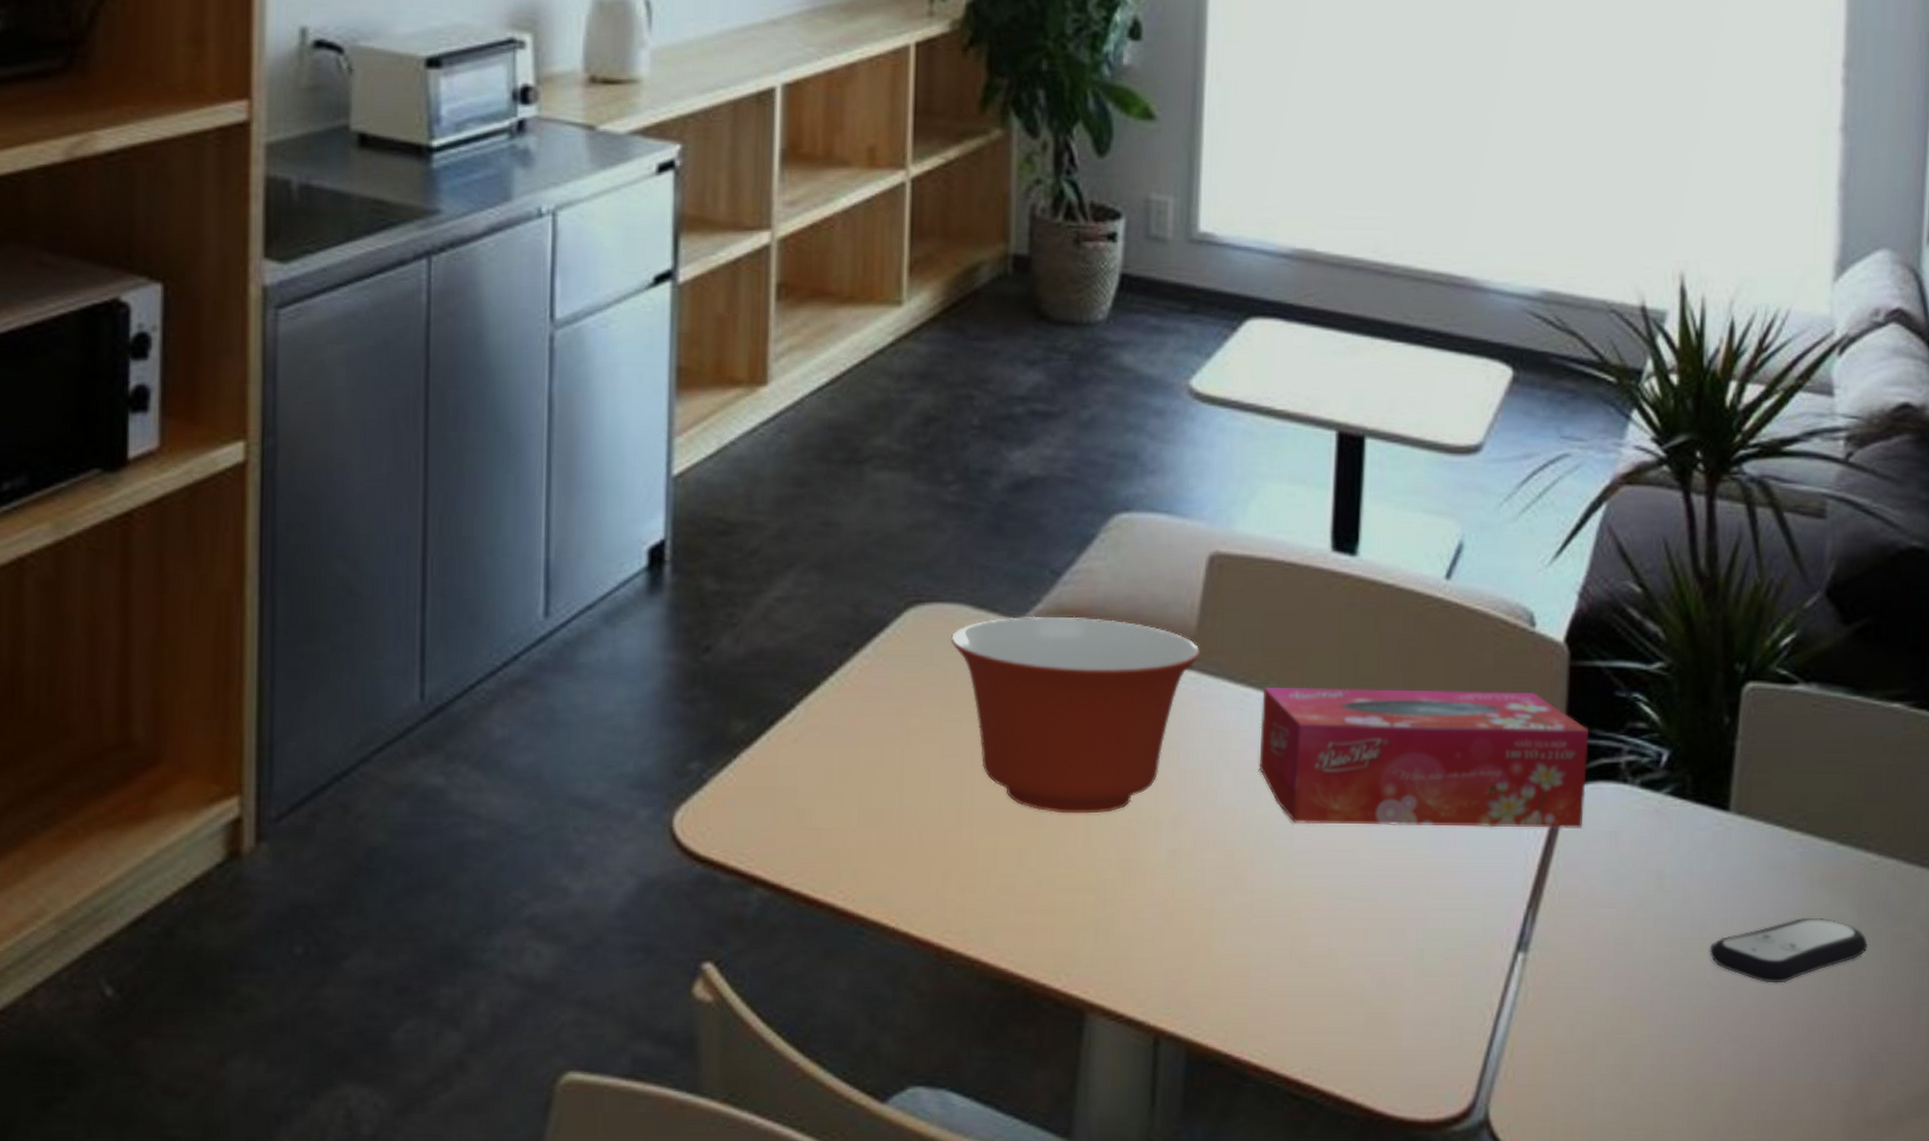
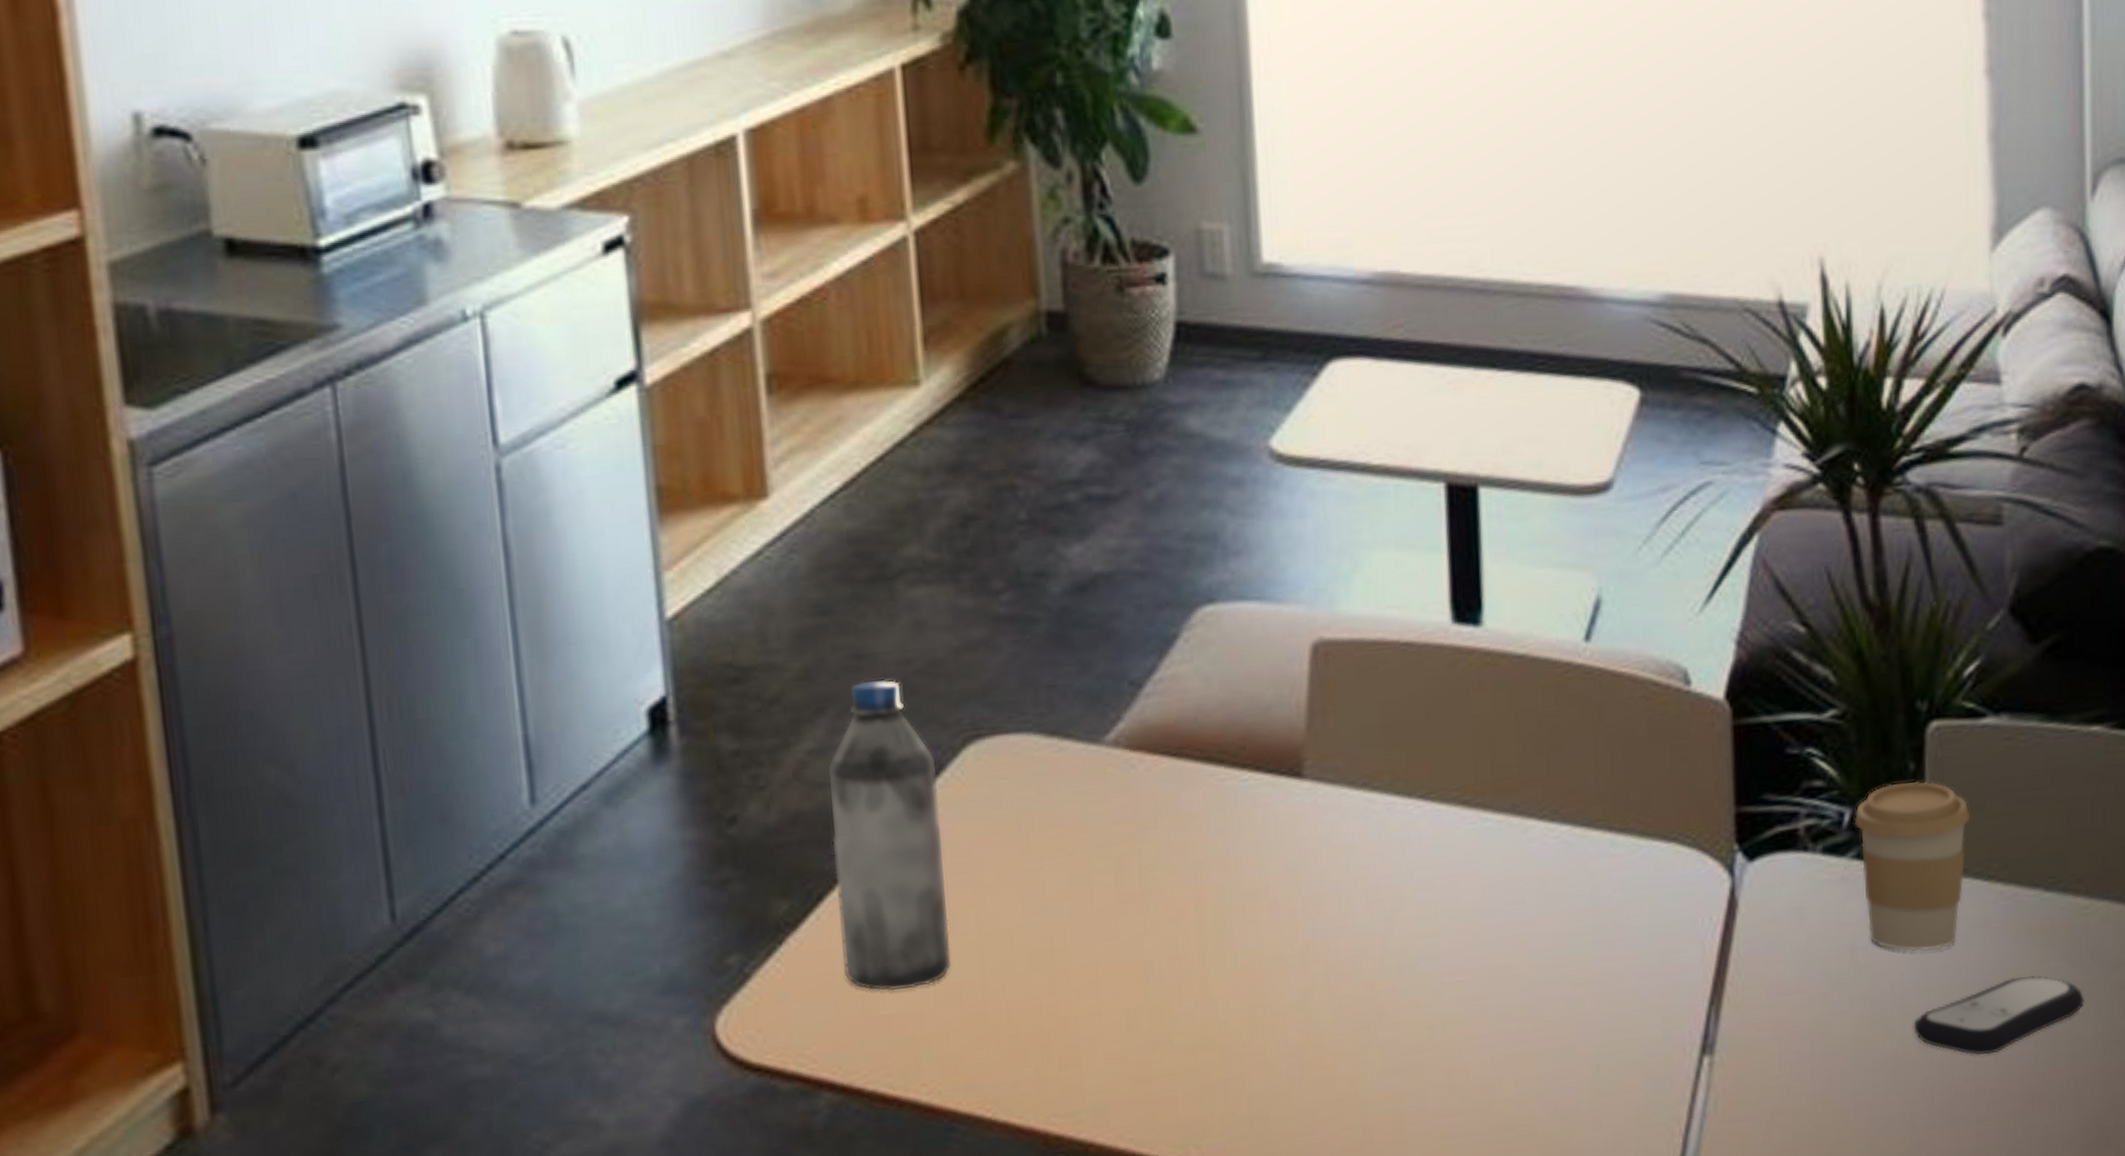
water bottle: none [786,545,881,809] -> present [827,679,951,992]
mixing bowl: present [950,616,1200,814] -> none [1020,732,1313,964]
tissue box: present [1259,687,1589,829] -> none [1388,760,1763,942]
coffee cup: none [1671,733,1777,885] -> present [1854,781,1971,952]

